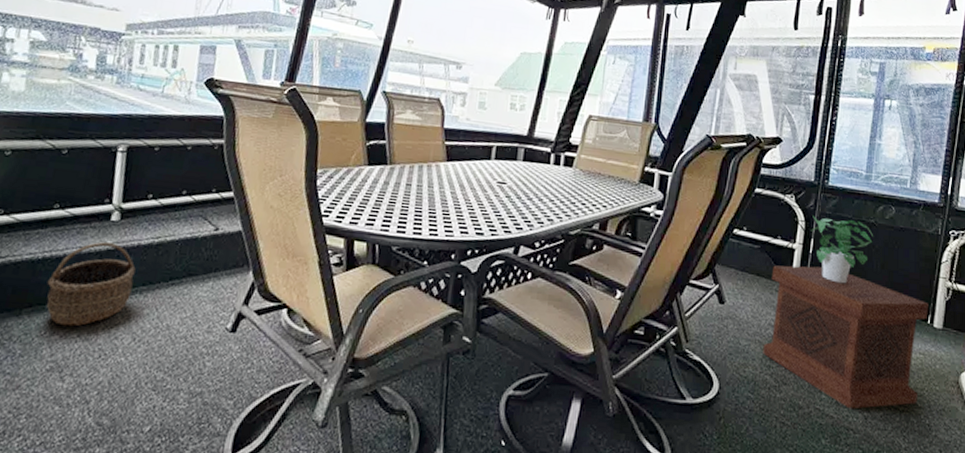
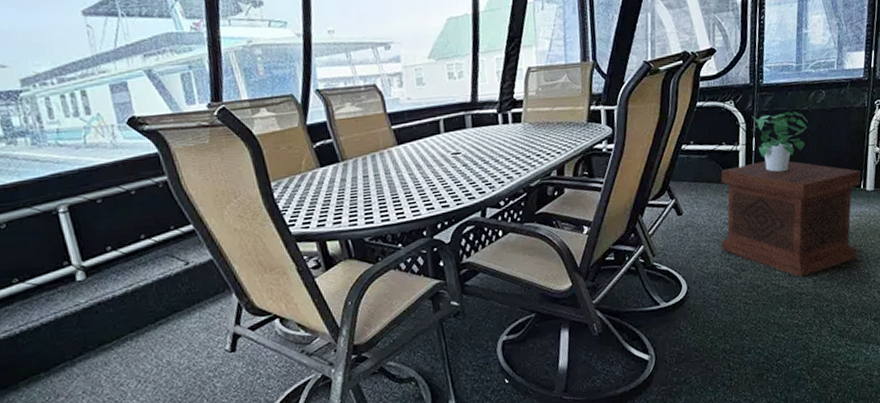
wicker basket: present [47,242,136,327] -> none [33,301,122,388]

